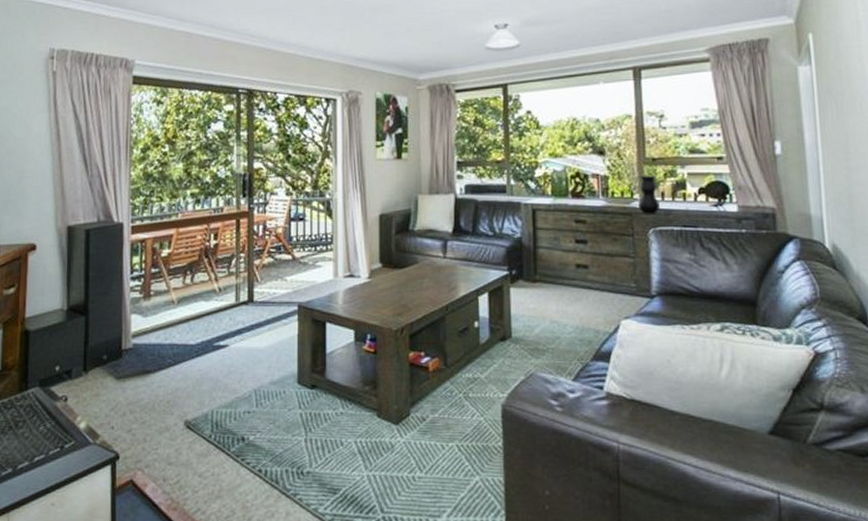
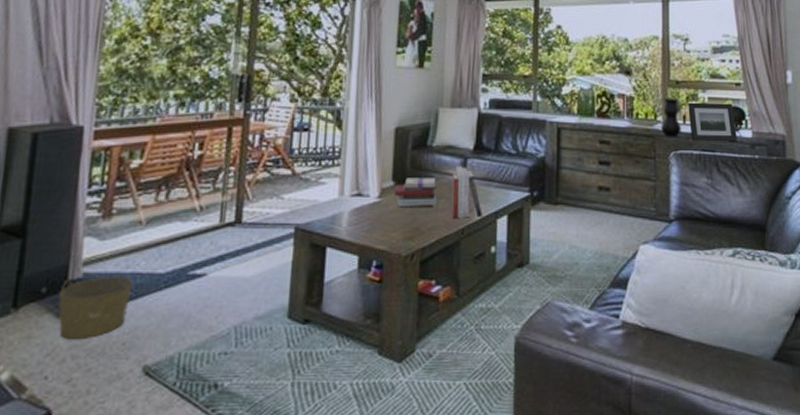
basket: none [116,346,171,397] -> present [58,275,133,339]
books: none [383,259,421,286] -> present [395,178,437,207]
books: none [434,248,464,296] -> present [451,165,482,218]
picture frame: none [666,178,721,218] -> present [688,102,737,142]

